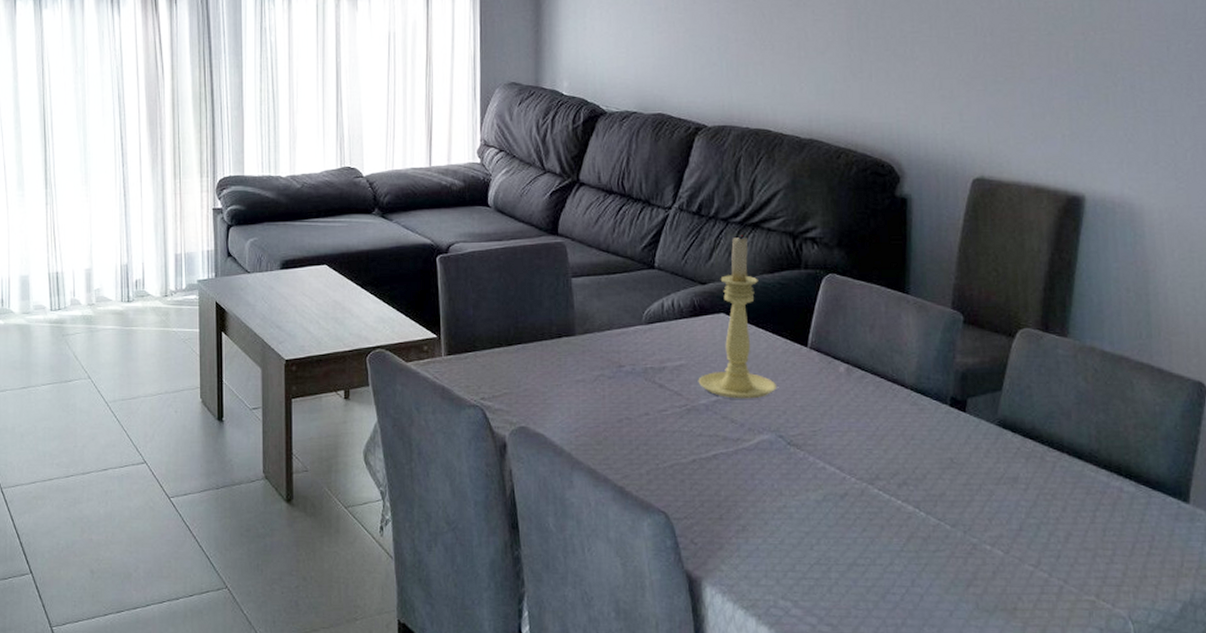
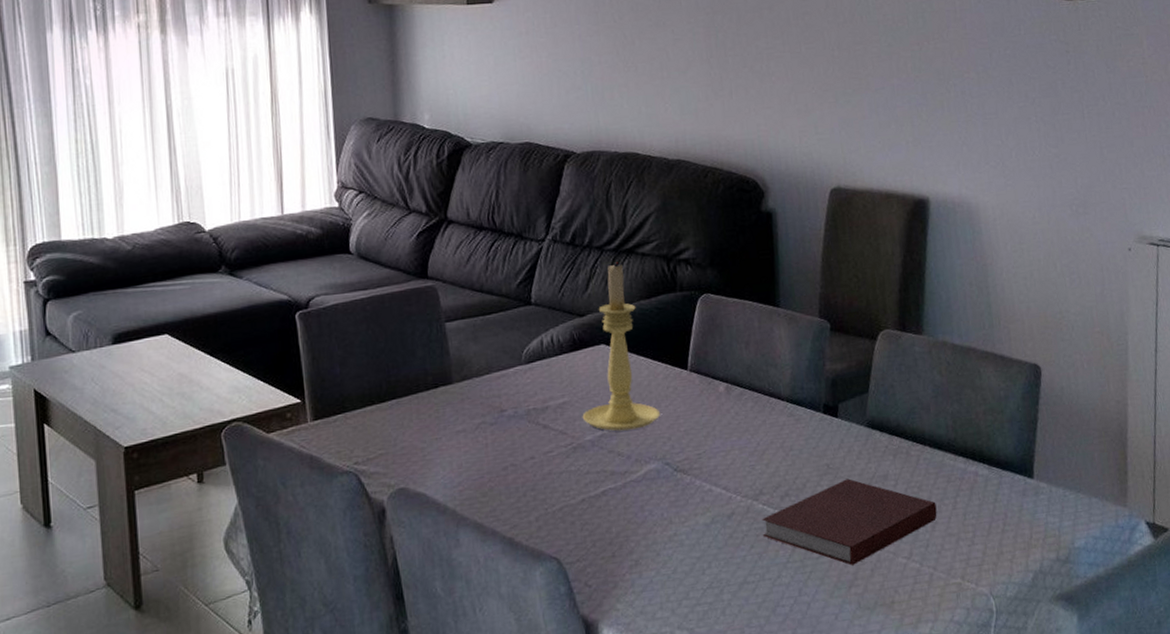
notebook: none [875,476,1072,564] -> present [762,478,937,566]

